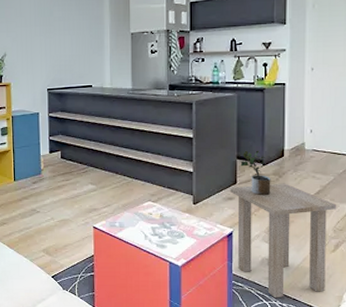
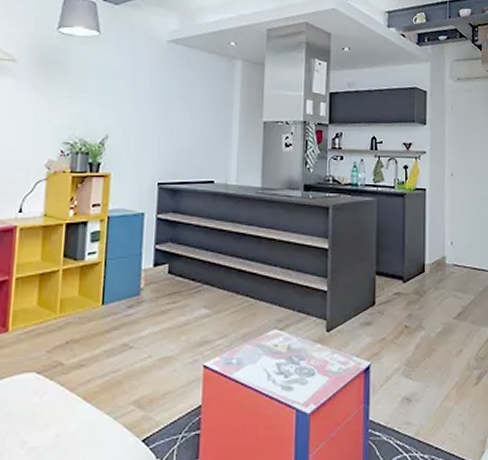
side table: present [230,183,337,298] -> none [368,303,478,449]
potted plant: present [240,150,271,196] -> none [379,264,412,320]

